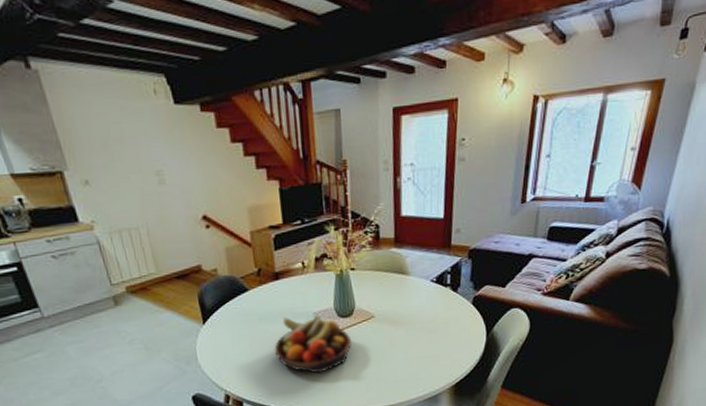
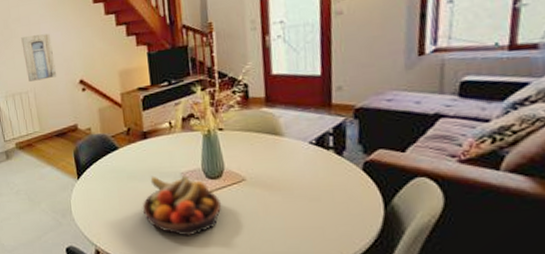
wall art: none [126,159,174,216] -> present [21,33,56,82]

